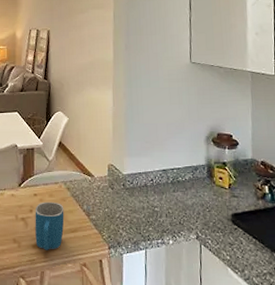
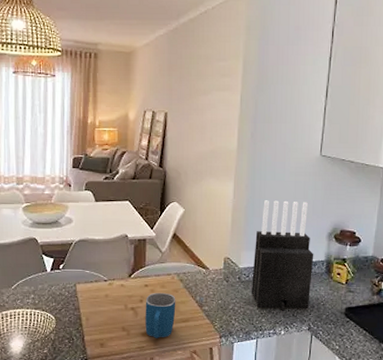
knife block: none [136,106,195,219] -> present [251,200,314,311]

